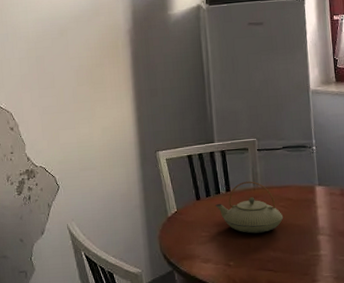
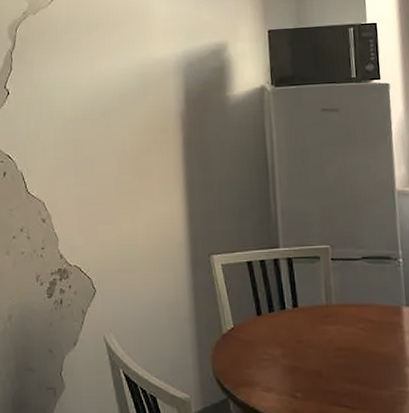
teapot: present [215,181,284,234] -> none [279,296,363,360]

